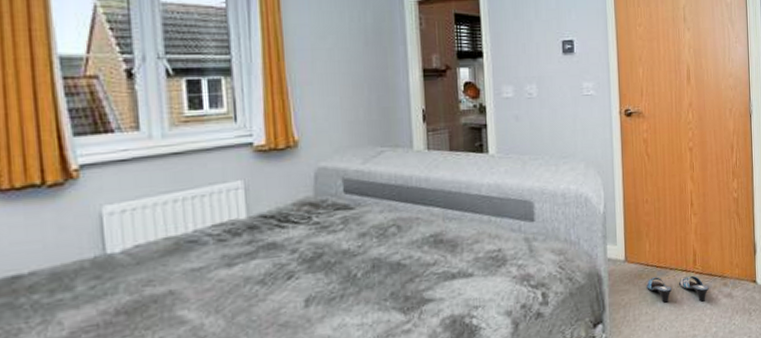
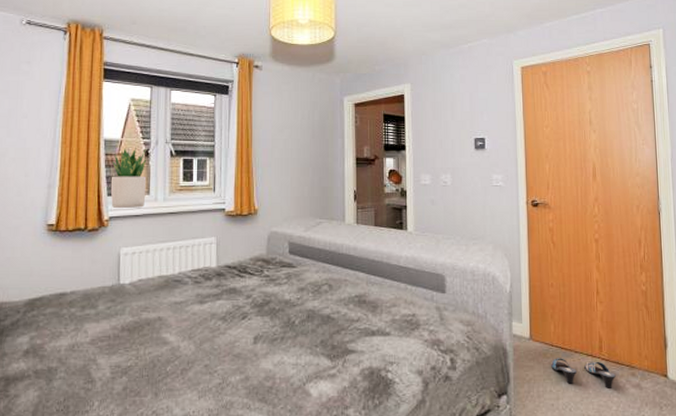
planter: none [74,65,134,153] -> present [110,147,147,209]

